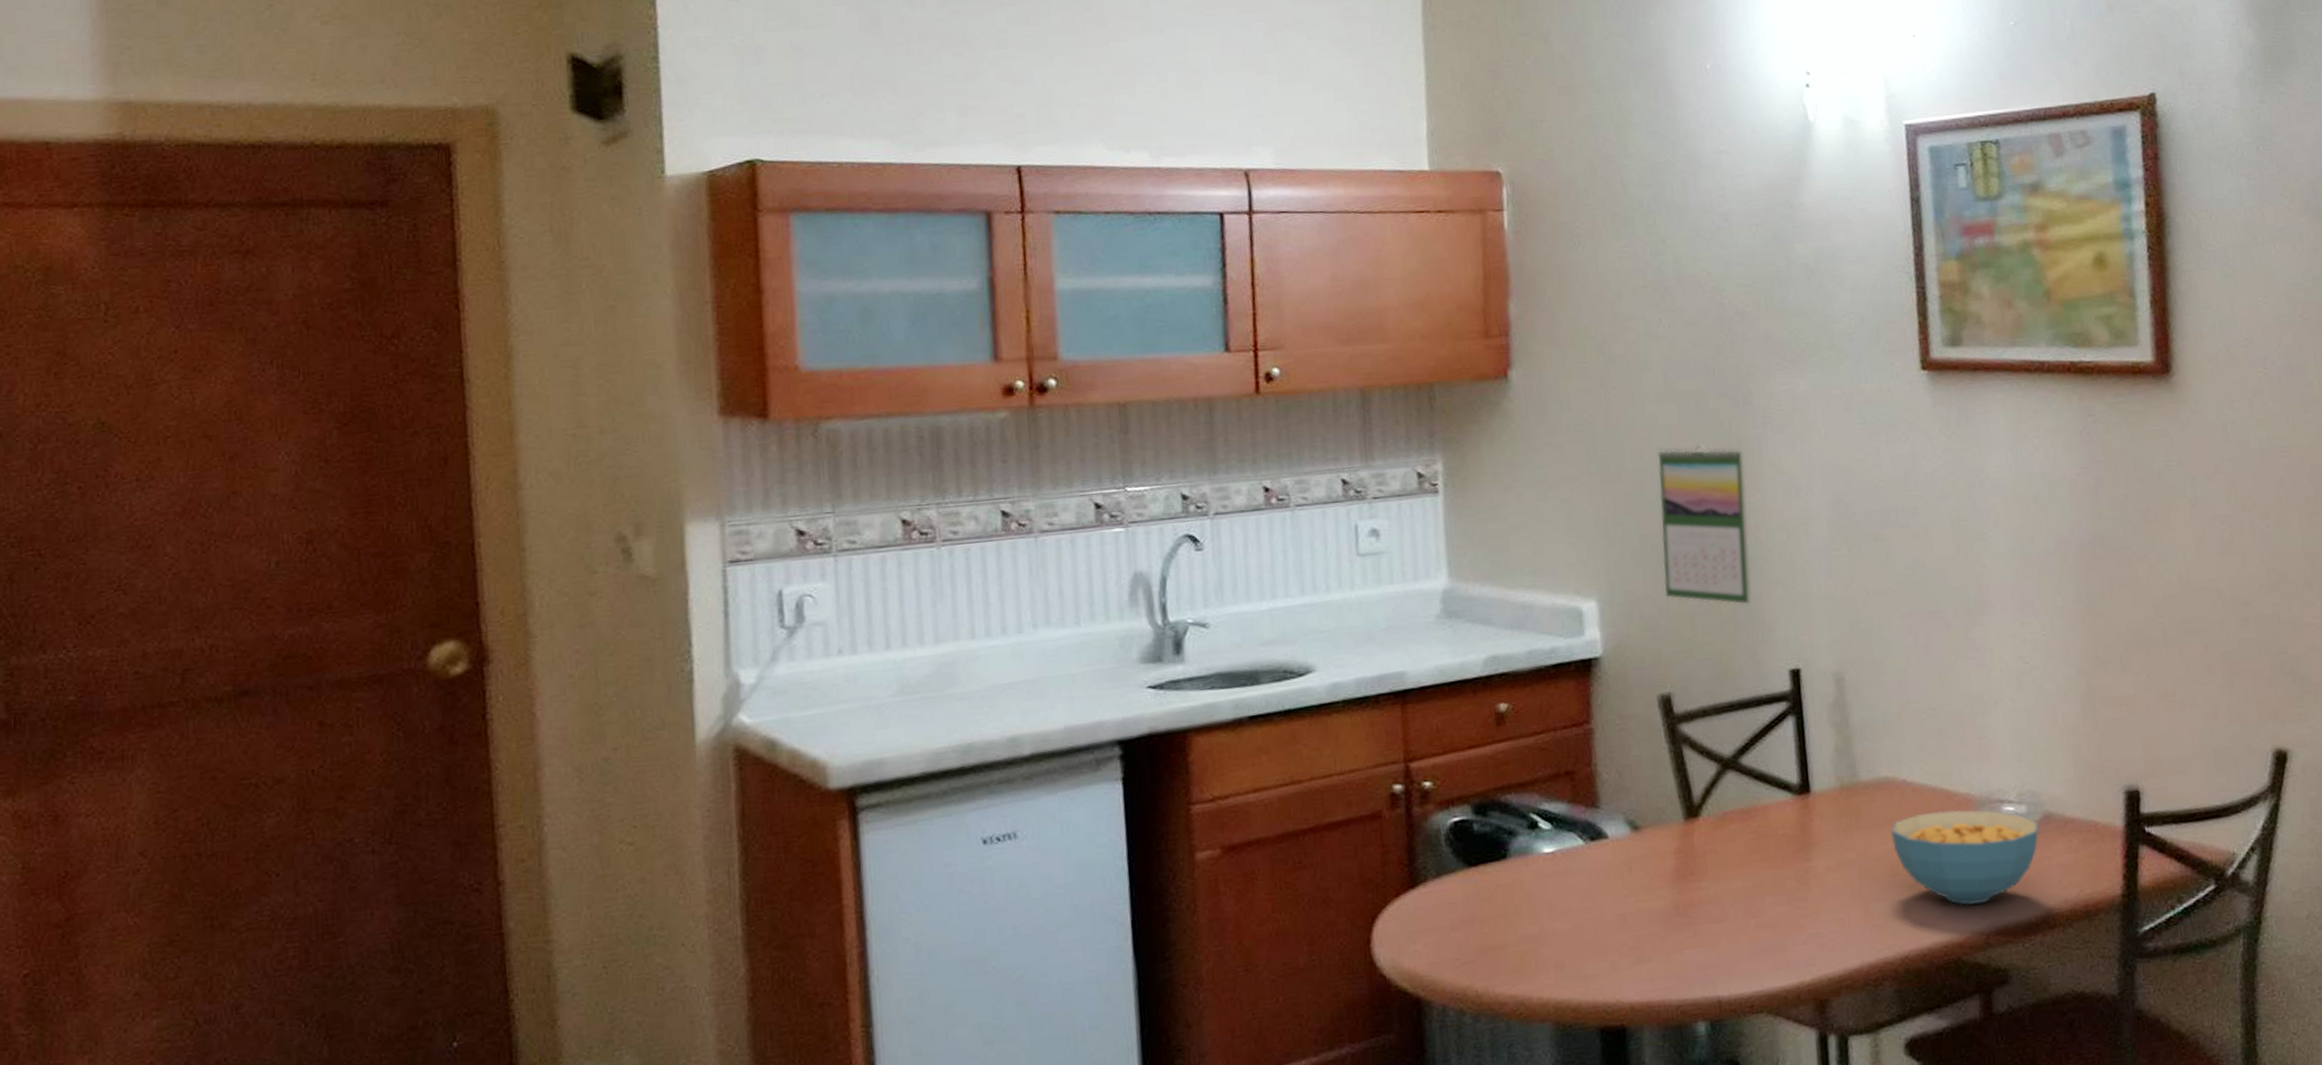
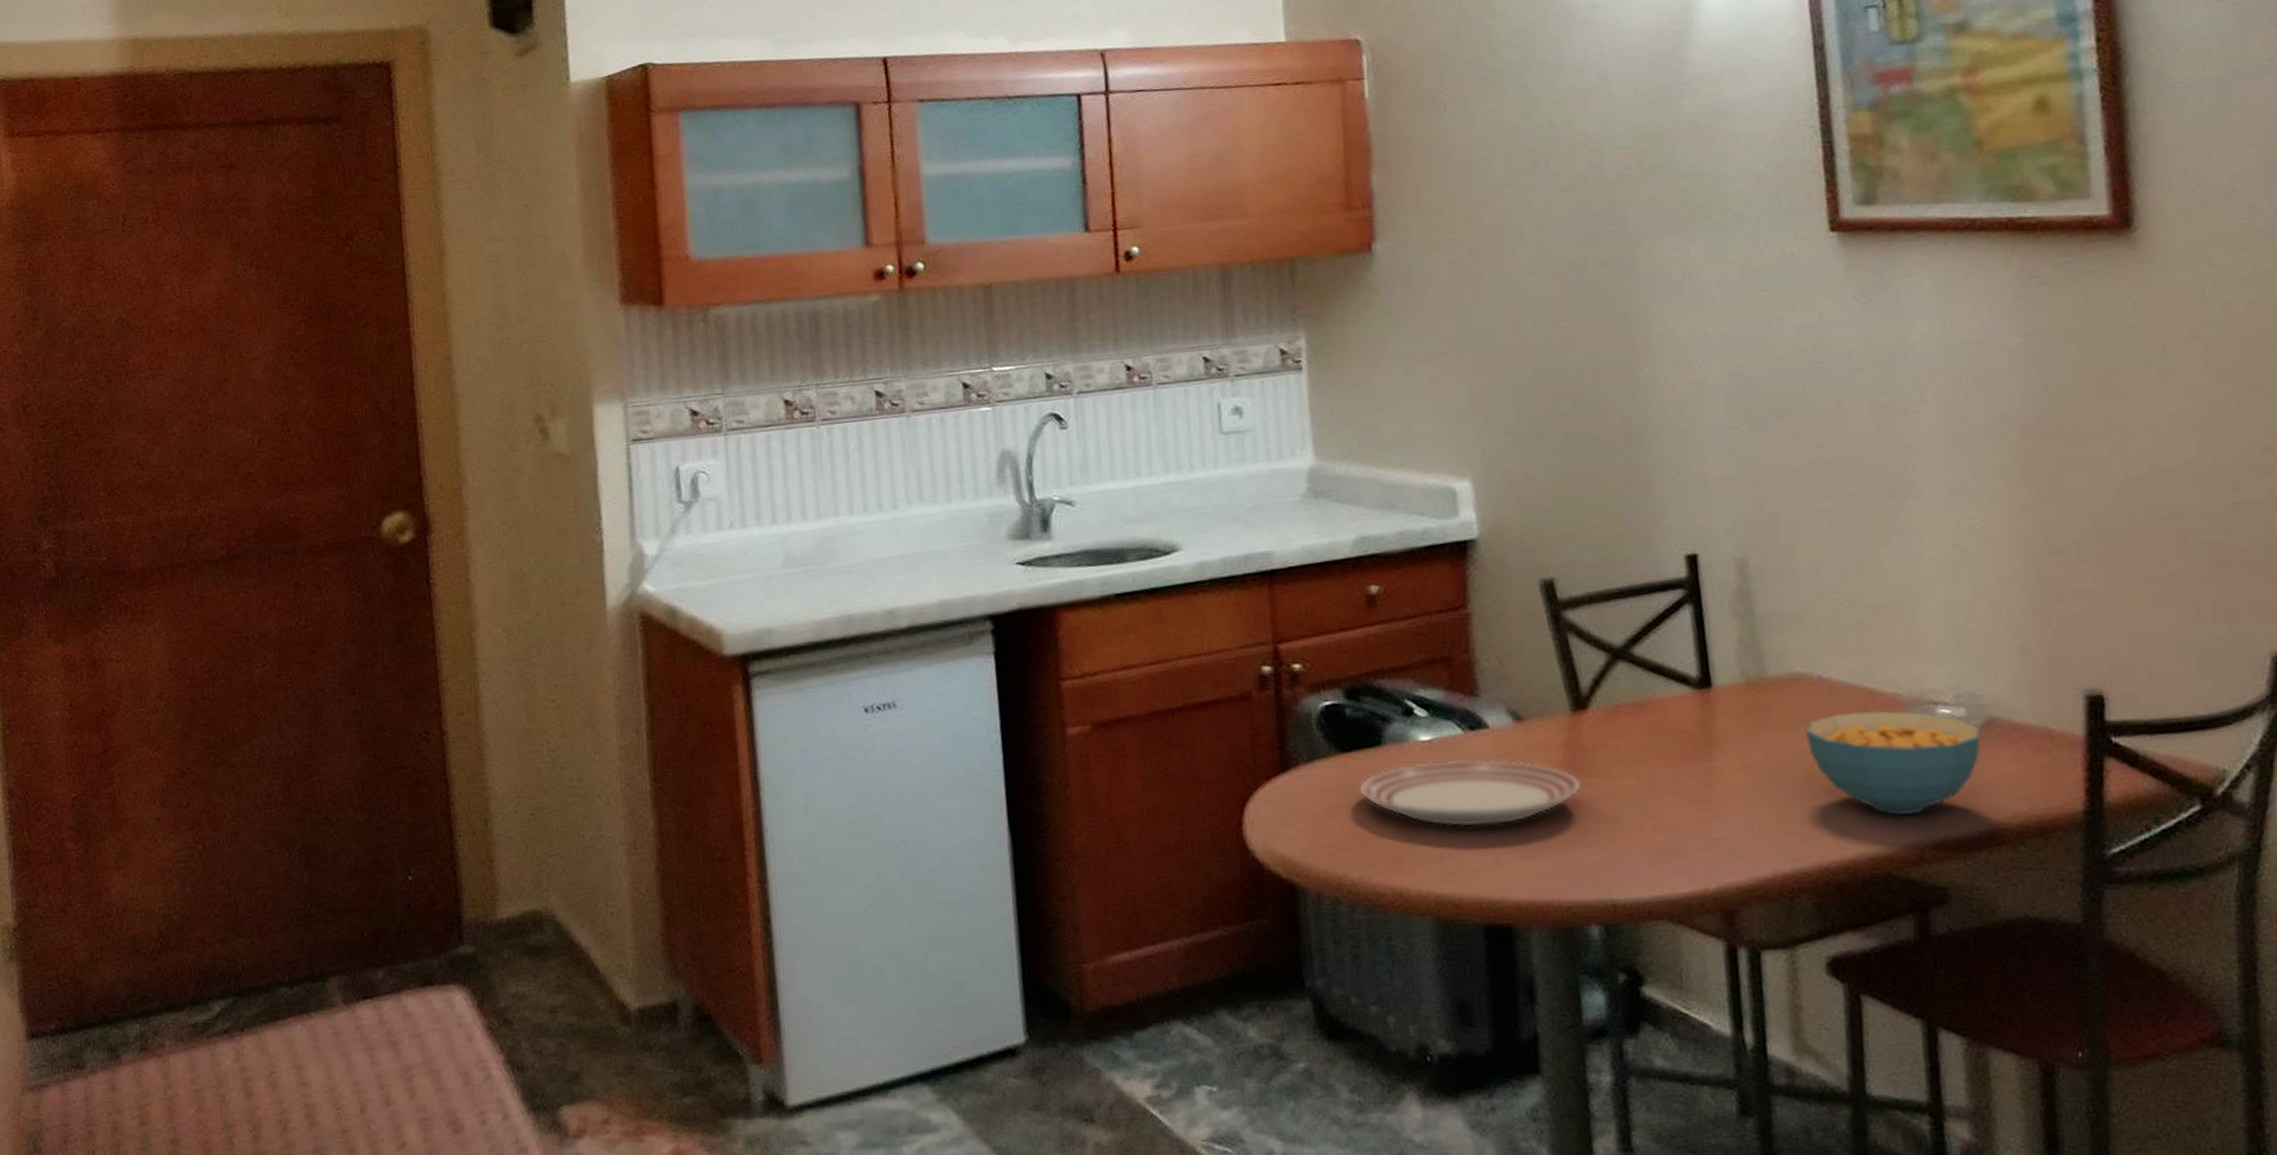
dinner plate: none [1485,867,1692,936] -> present [1359,758,1582,828]
calendar: present [1657,444,1752,604] -> none [1533,315,1642,485]

